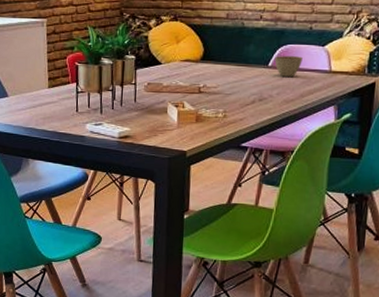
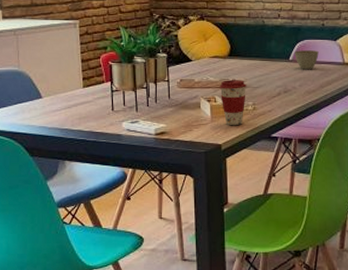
coffee cup: none [188,85,219,133] -> present [219,80,247,126]

